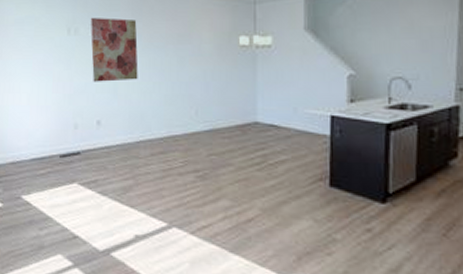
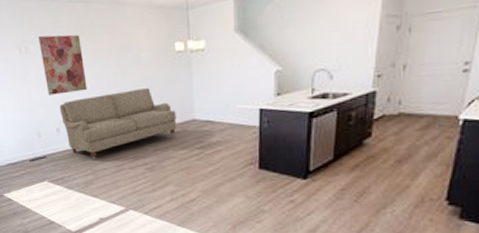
sofa: none [103,83,236,162] -> present [59,88,177,161]

